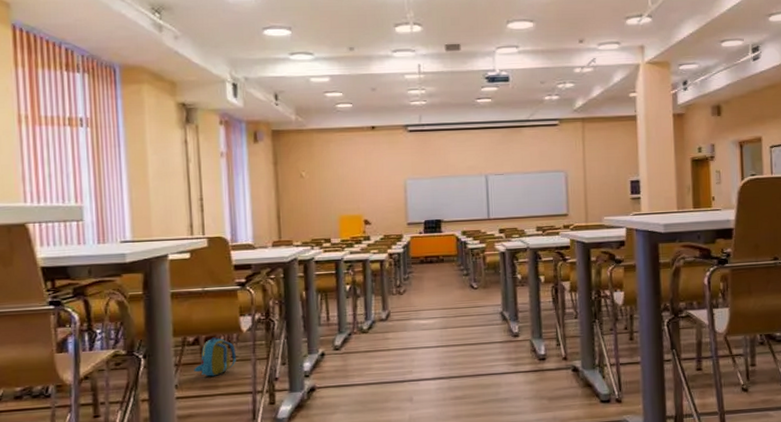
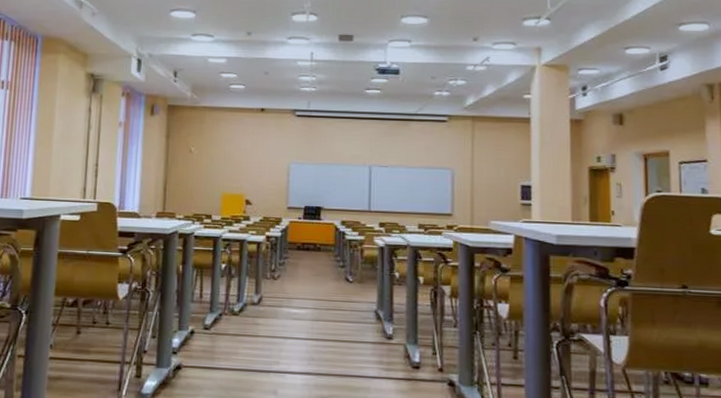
backpack: present [194,337,236,377] -> none [69,301,110,341]

